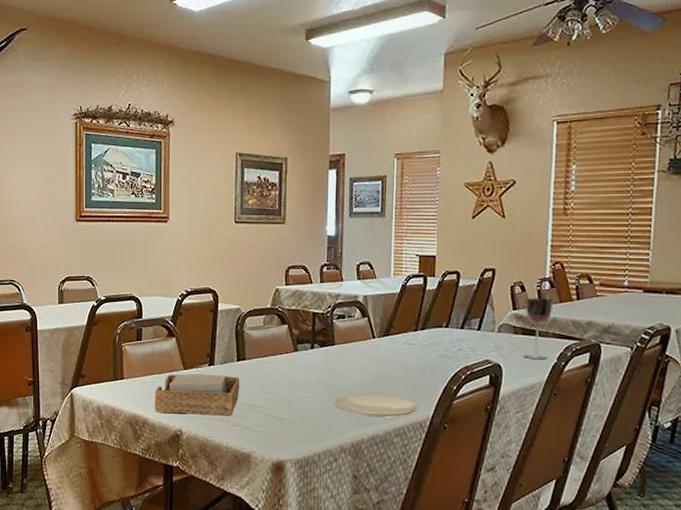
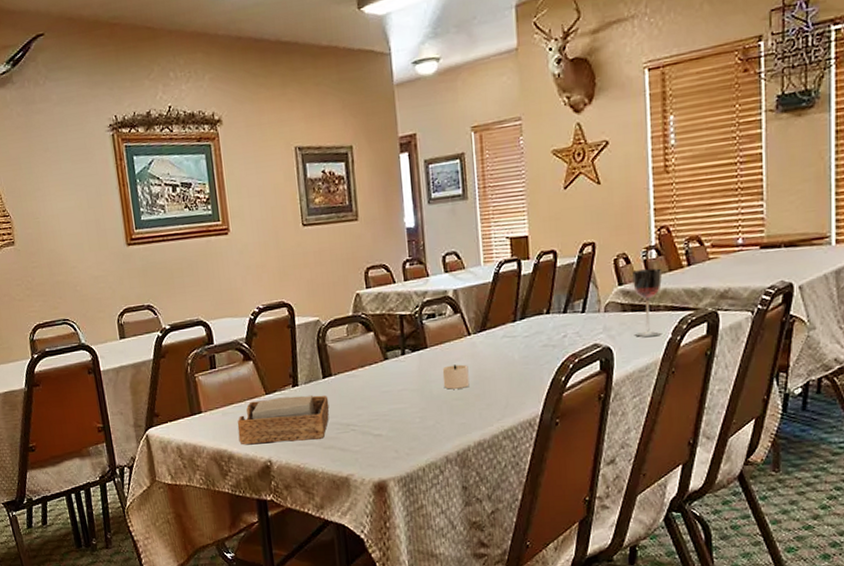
plate: present [334,394,419,418] -> none [433,395,526,422]
candle: none [345,363,370,386] -> present [442,364,470,390]

